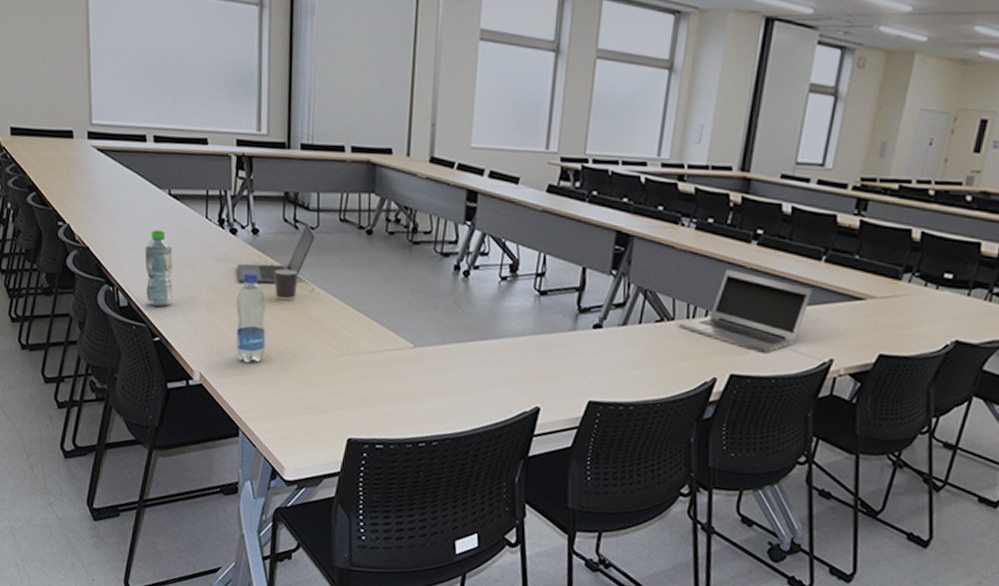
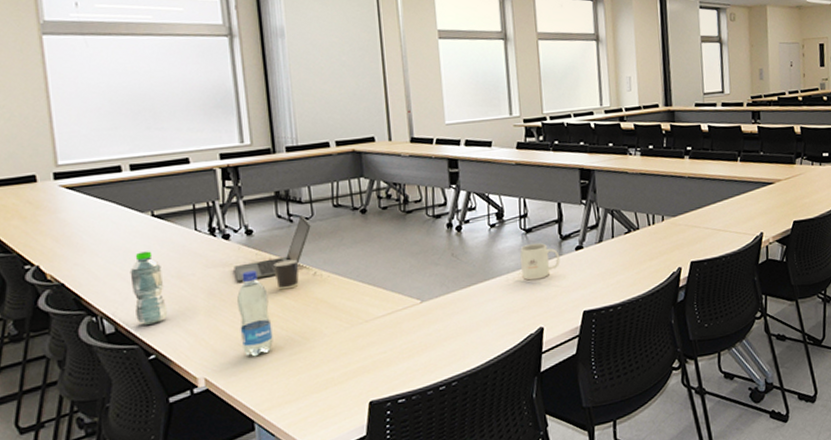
mug: none [526,308,574,353] -> present [519,243,560,281]
laptop: present [678,269,814,354] -> none [643,180,737,240]

